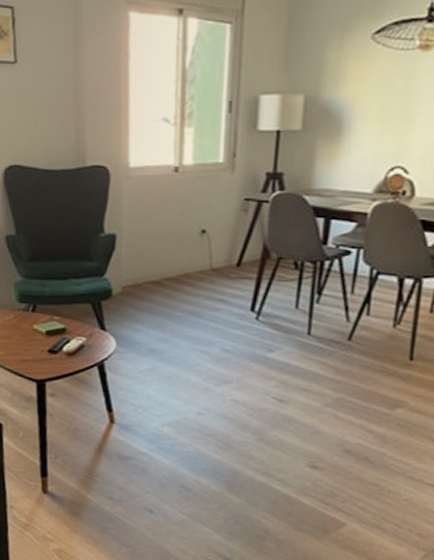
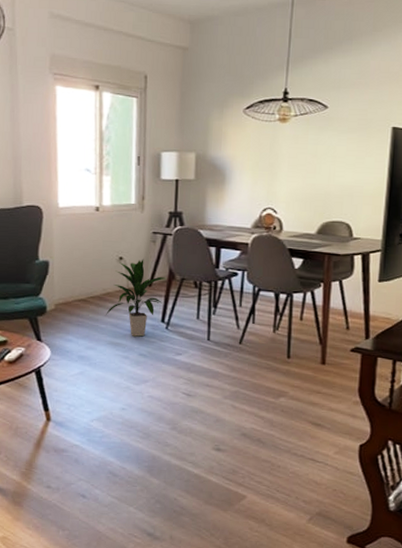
indoor plant: none [183,232,260,328] -> present [106,259,167,337]

